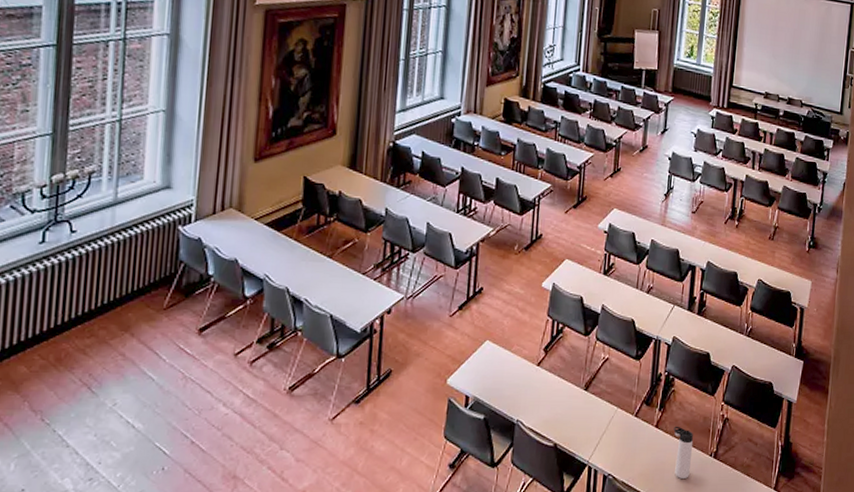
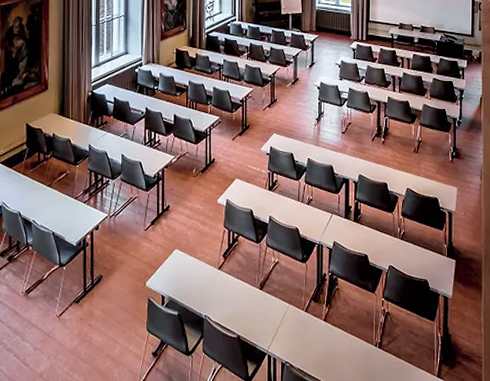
thermos bottle: present [673,426,693,478] -> none [340,319,358,366]

